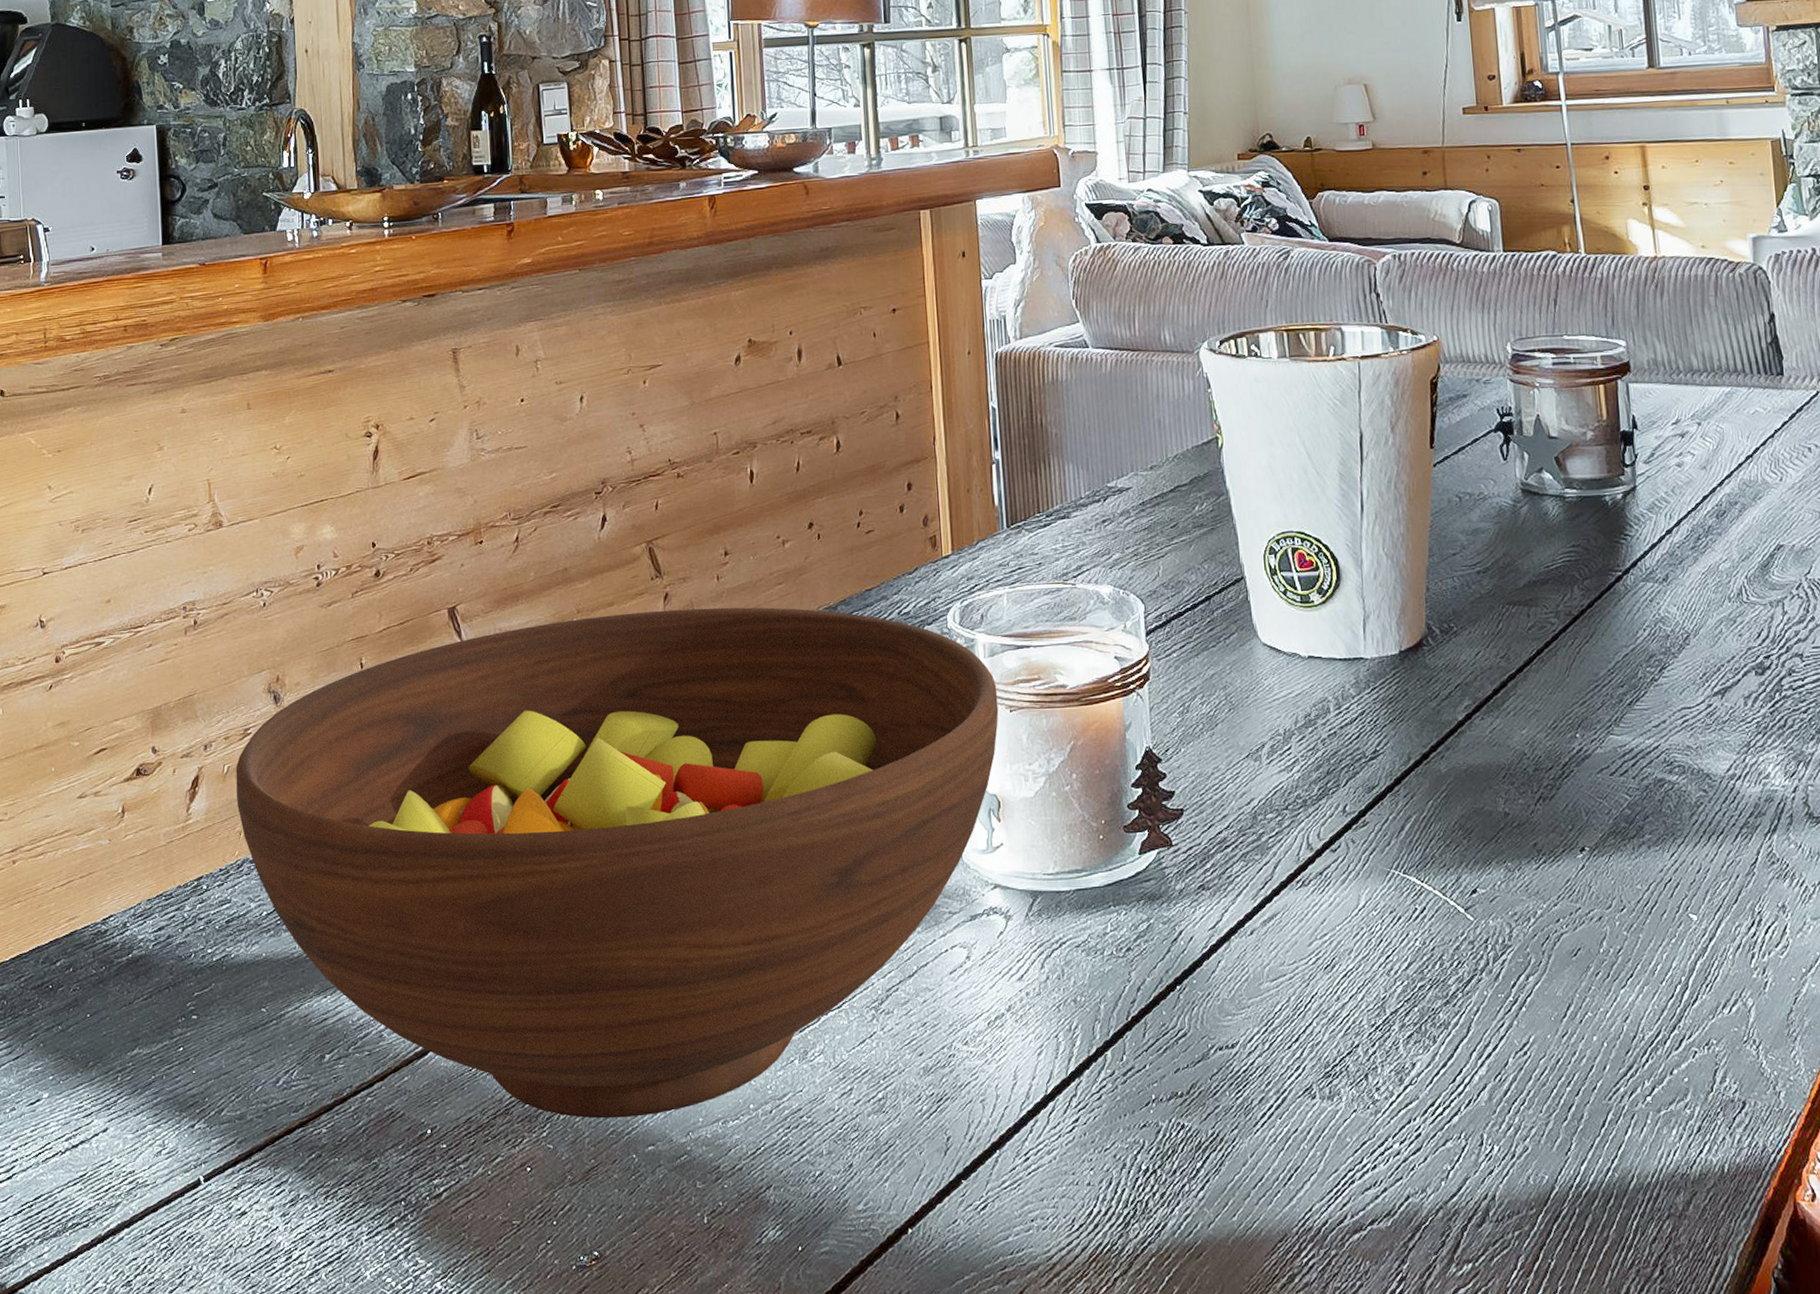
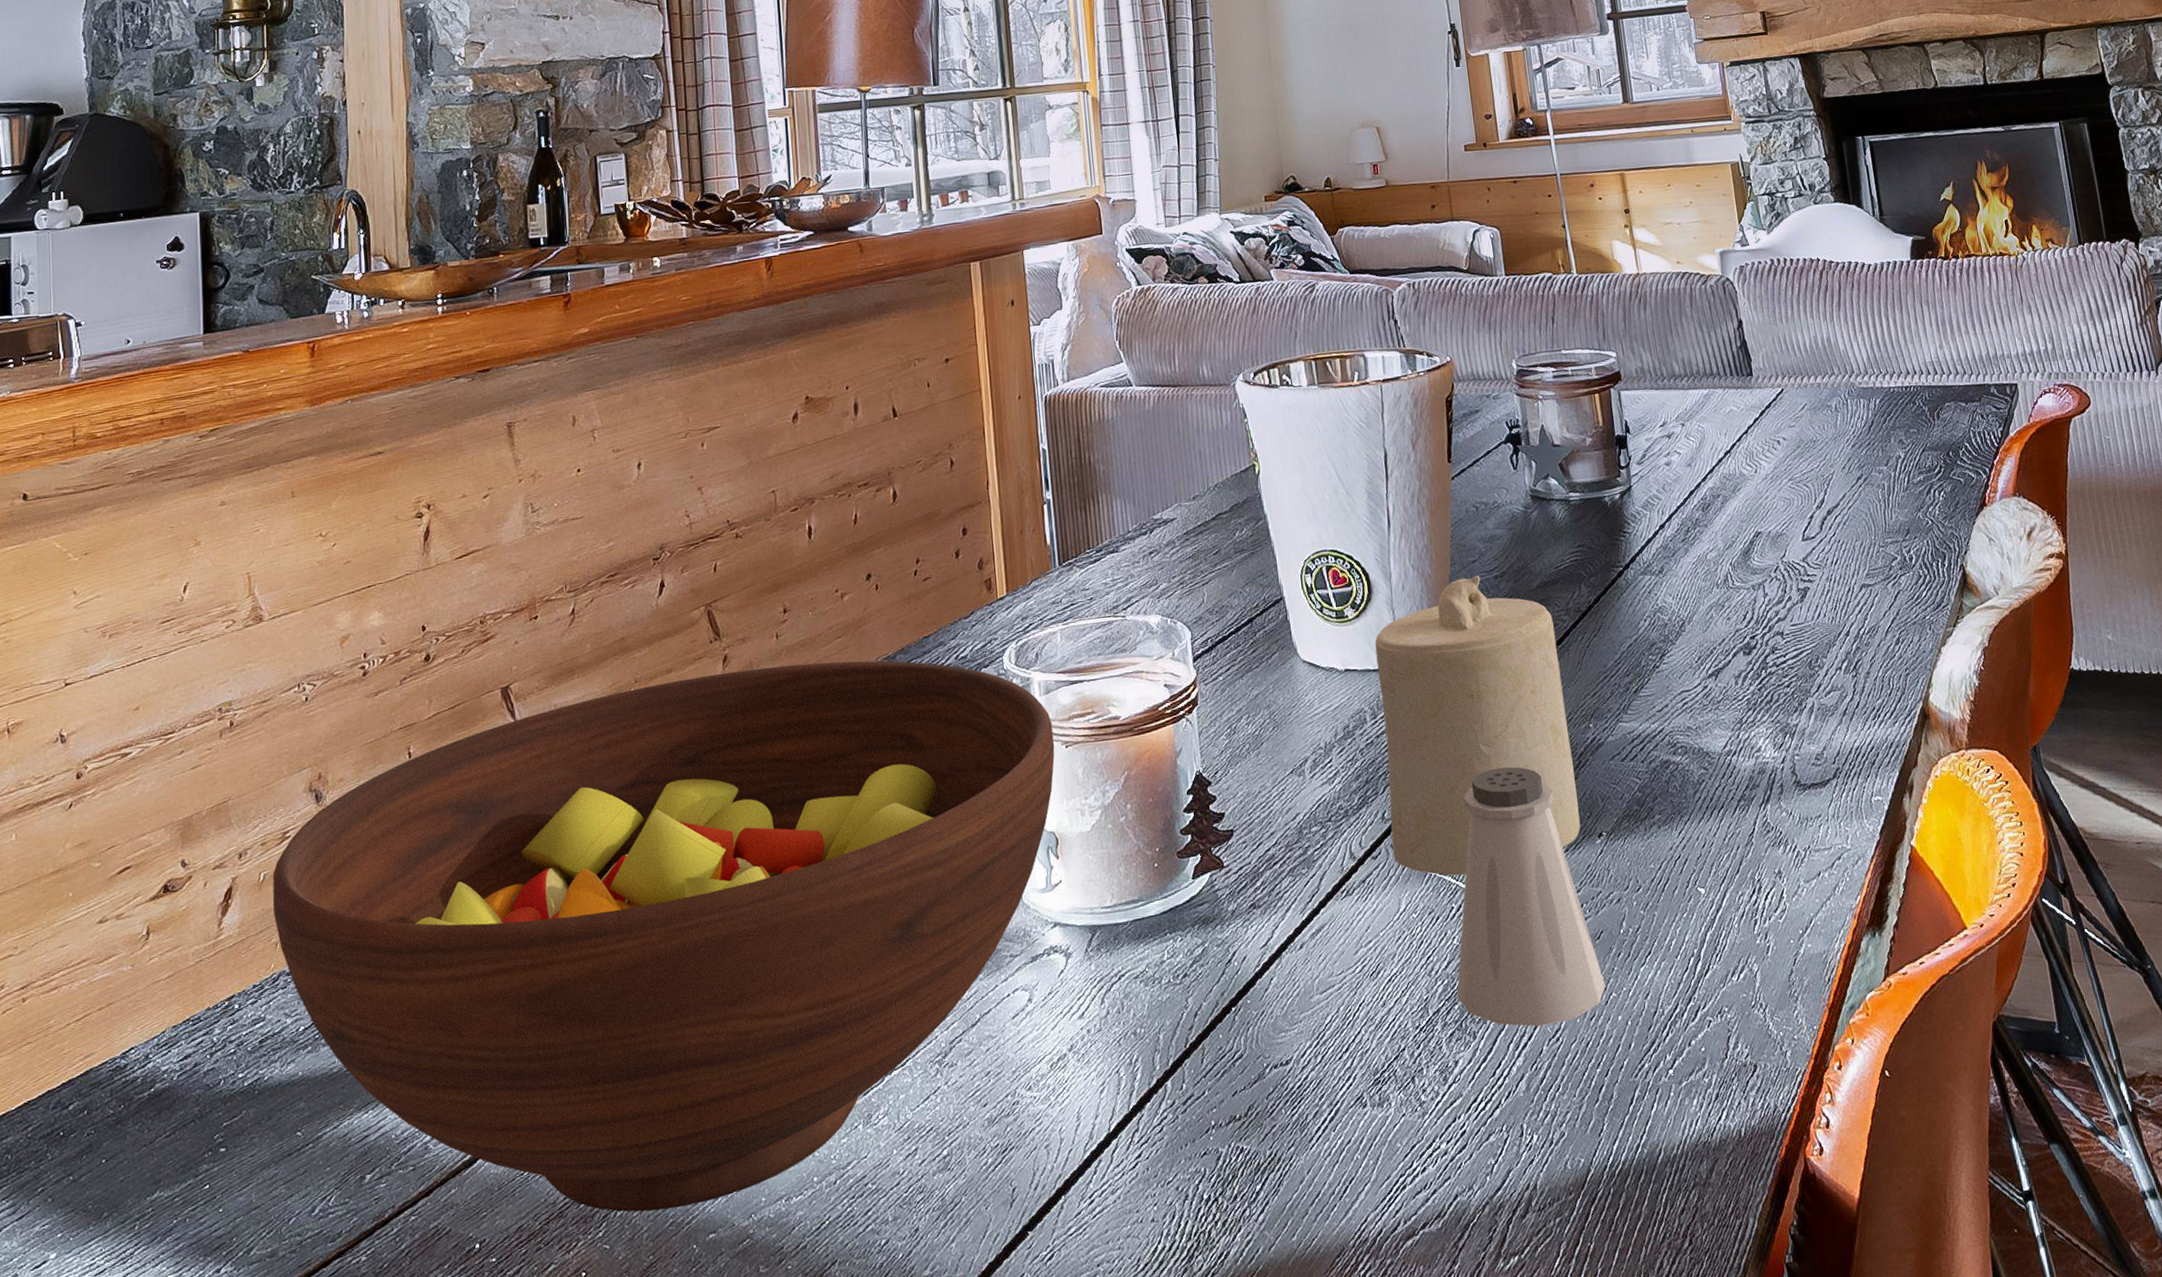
candle: none [1342,568,1561,877] -> present [1374,575,1581,876]
saltshaker: none [1417,770,1580,1038] -> present [1456,767,1605,1027]

